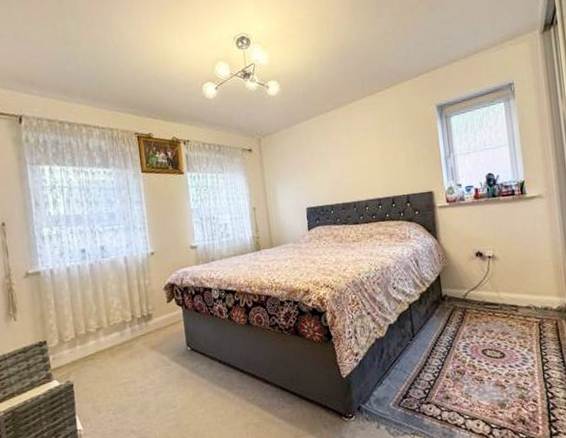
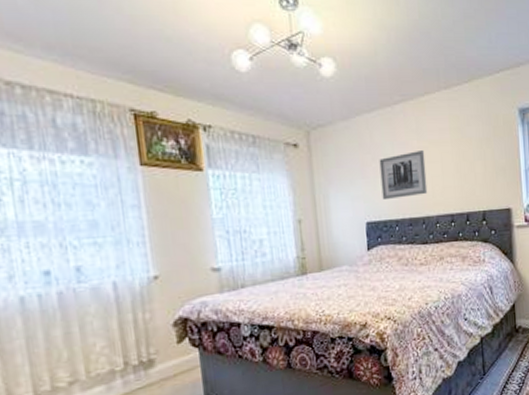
wall art: none [316,147,357,190] -> present [379,150,428,201]

